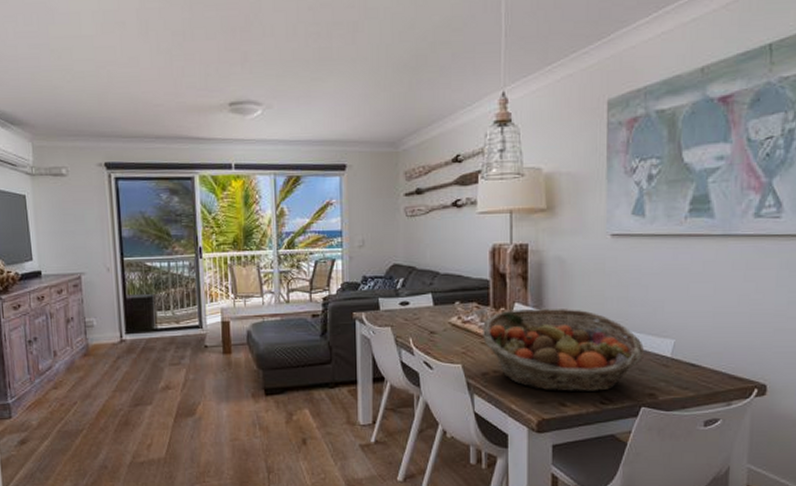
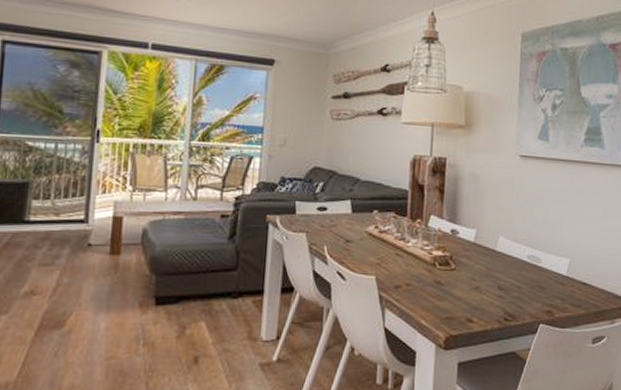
fruit basket: present [482,308,644,391] -> none [397,221,544,307]

